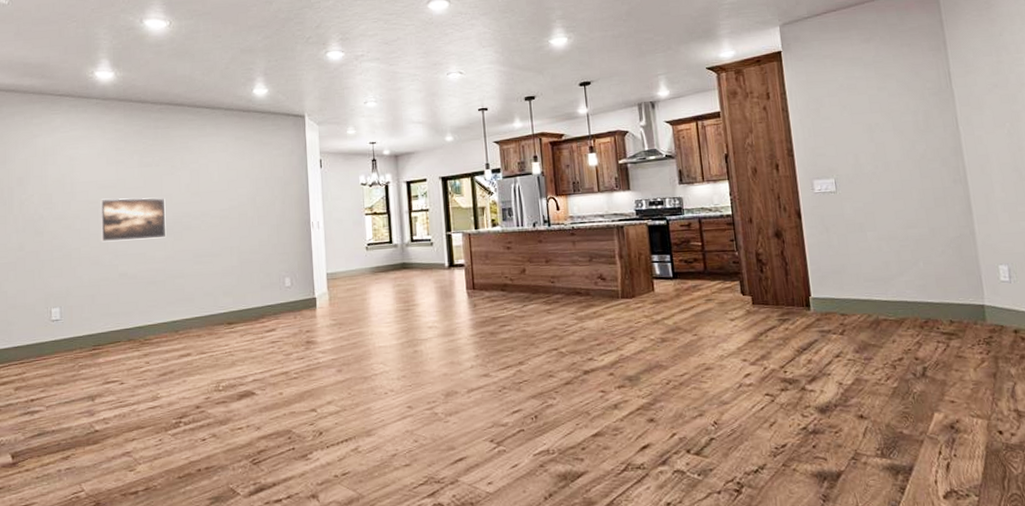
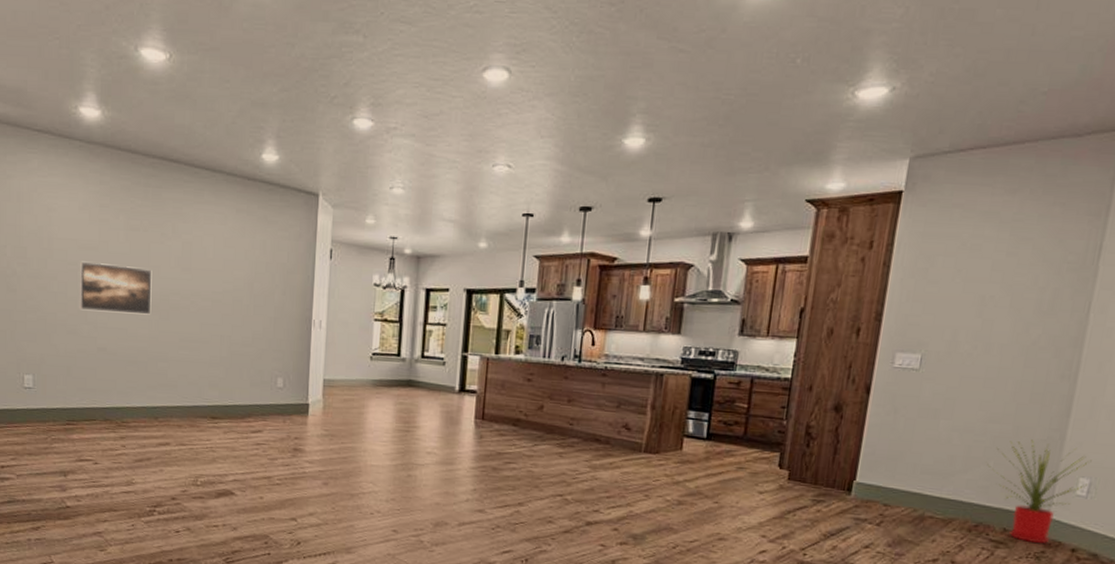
house plant: none [918,238,1007,330] -> present [987,440,1092,543]

